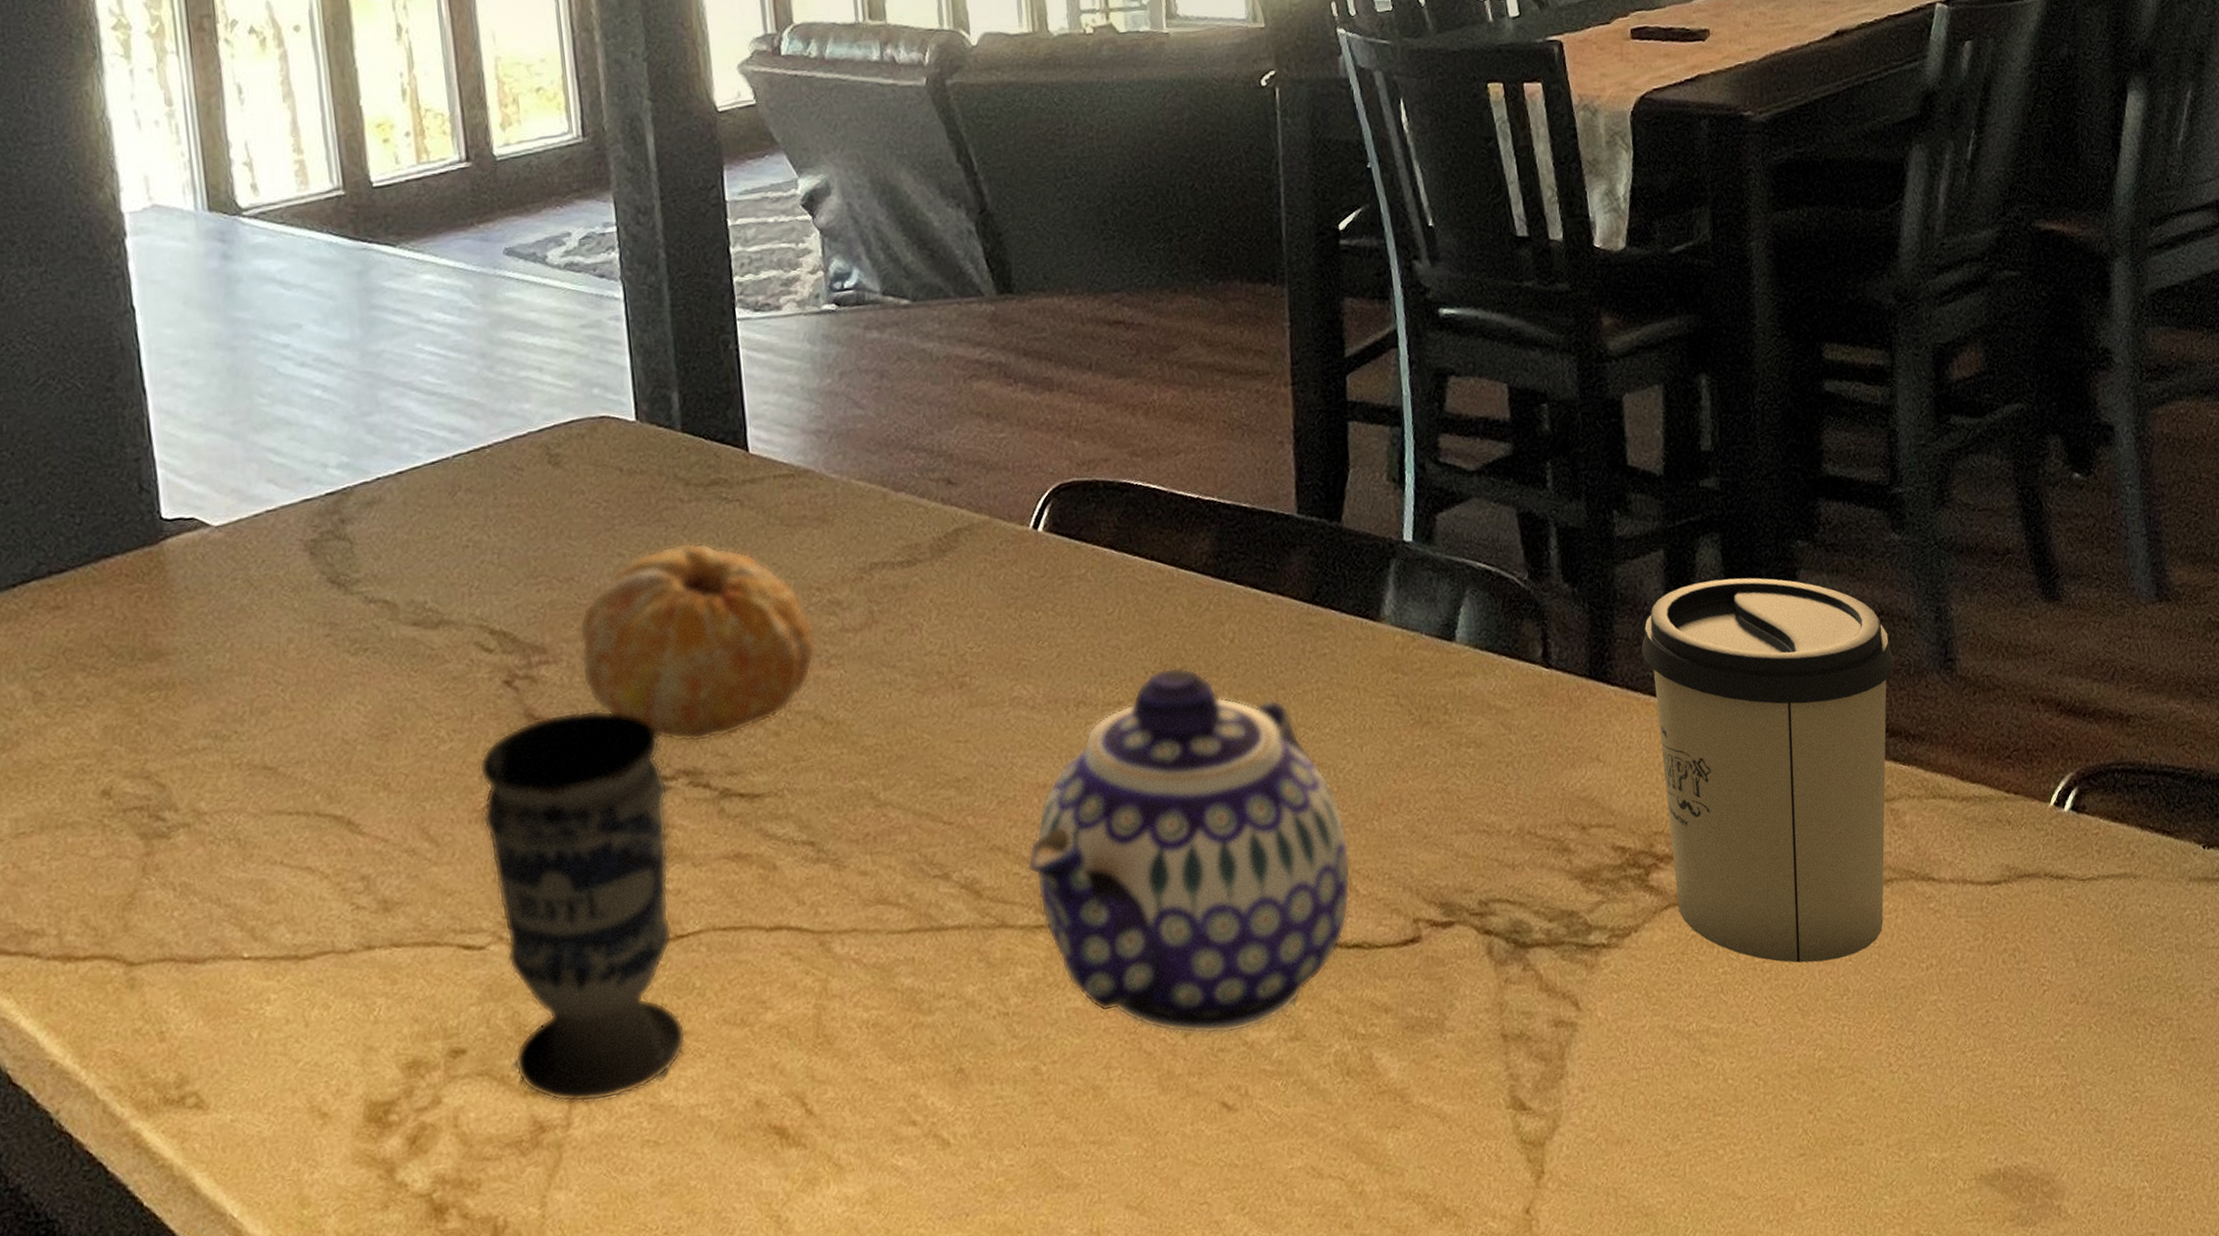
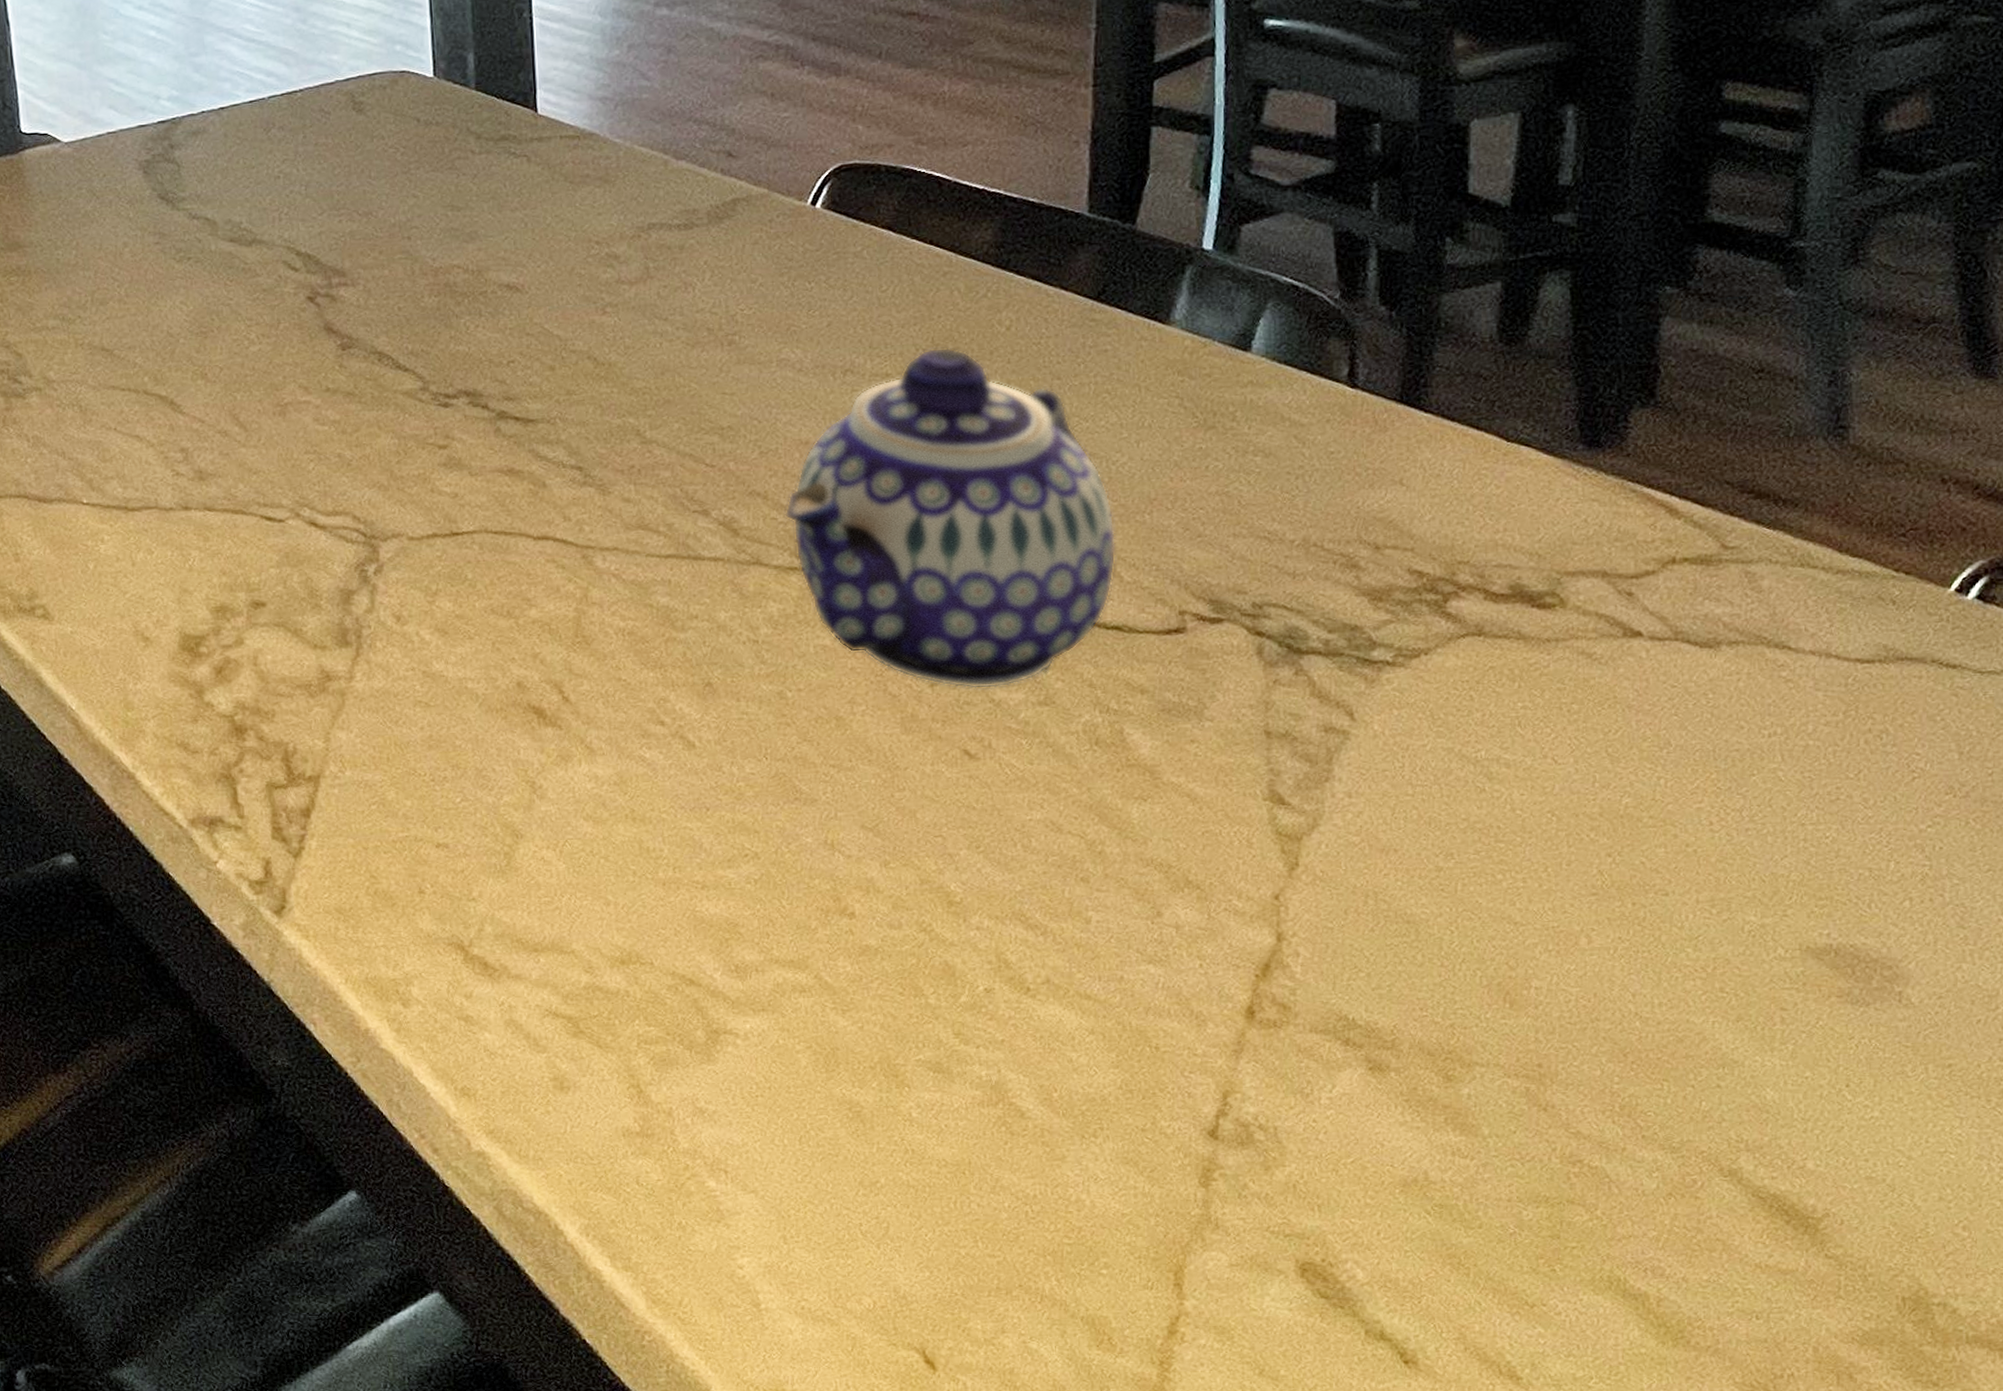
cup: present [479,709,687,1103] -> none [283,329,458,662]
fruit: present [578,542,817,743] -> none [375,190,593,368]
cup: present [1641,577,1895,963] -> none [1463,318,1771,713]

